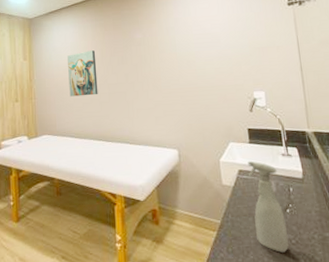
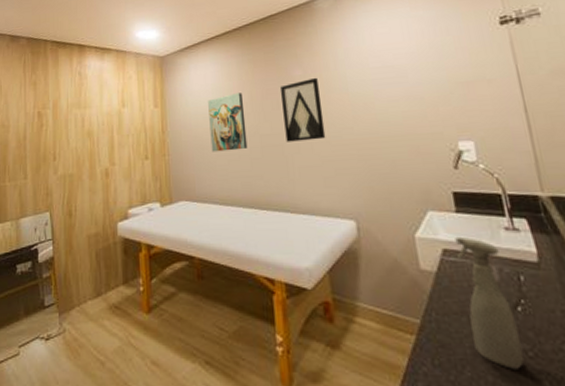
wall art: none [124,40,158,90] -> present [279,77,326,142]

